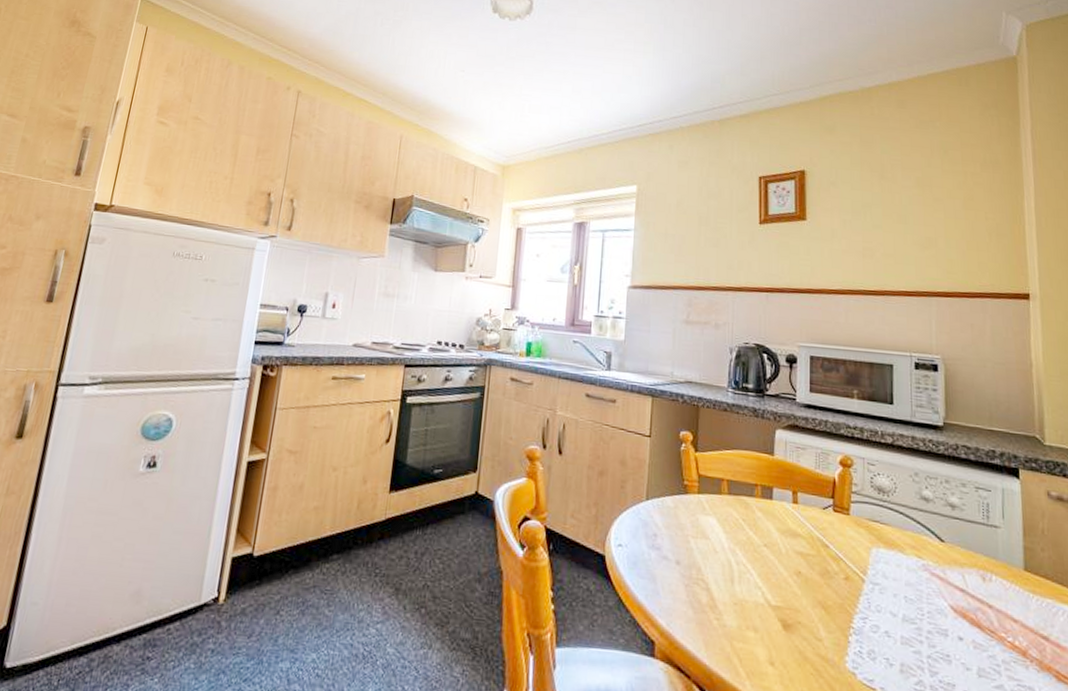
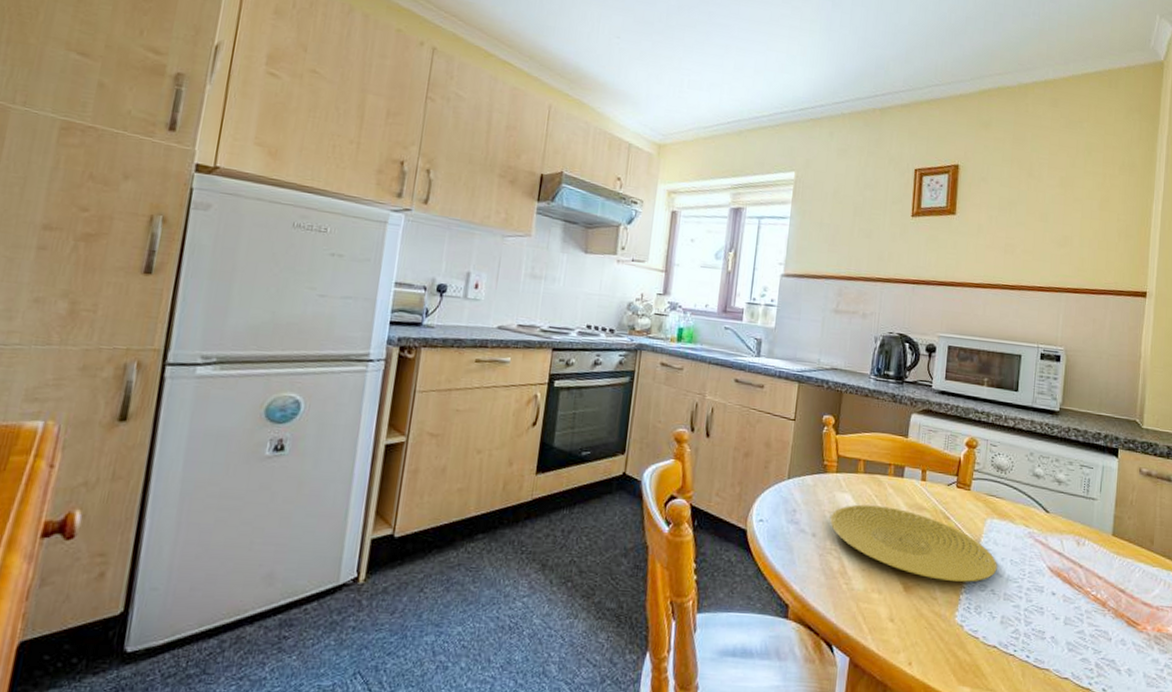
plate: none [693,529,889,622] -> present [829,504,997,582]

